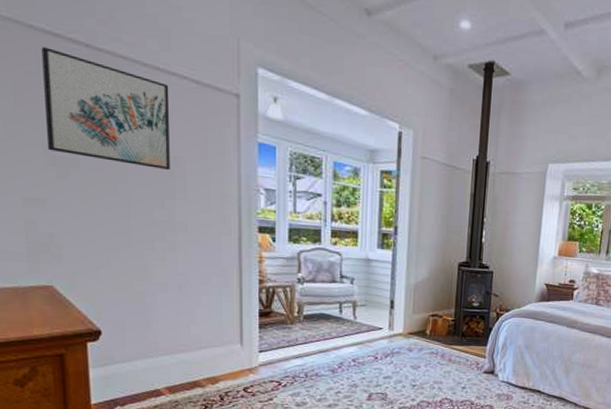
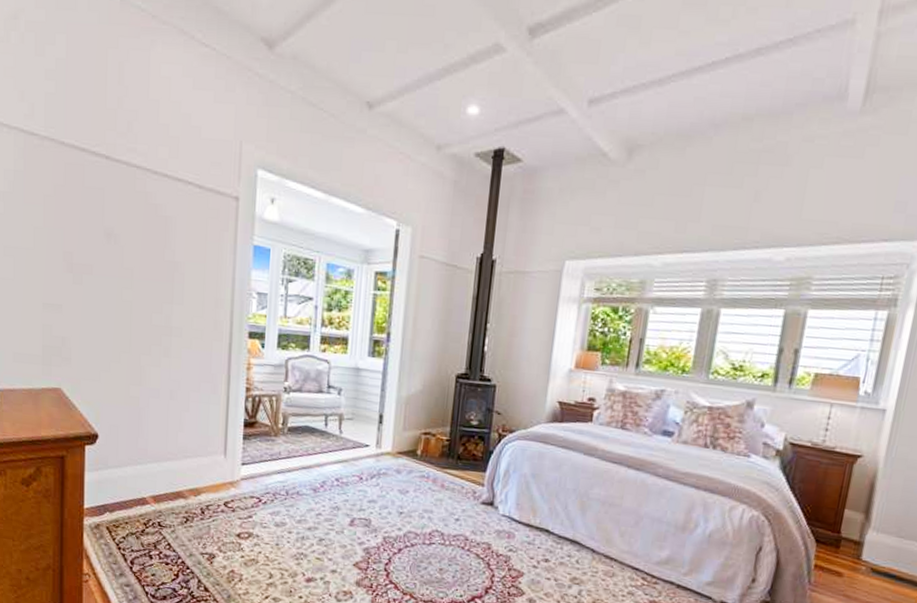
wall art: present [41,47,170,171] -> none [67,161,175,275]

